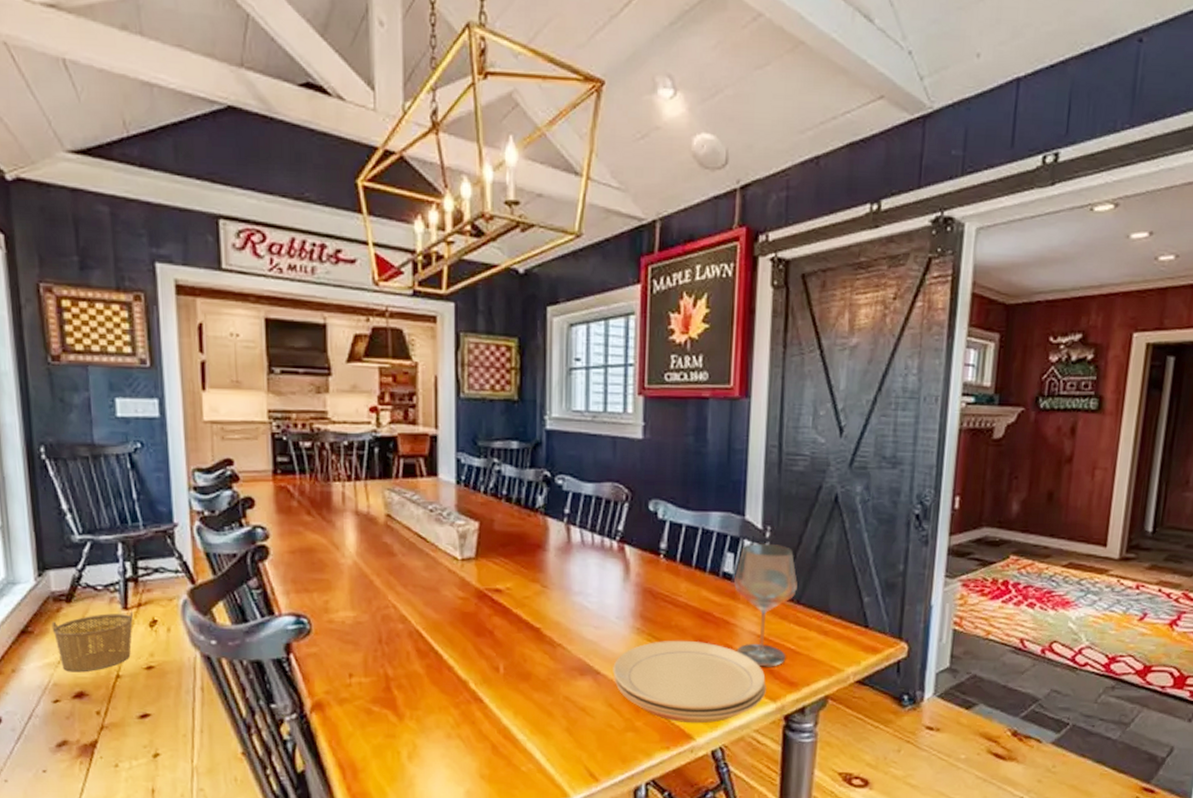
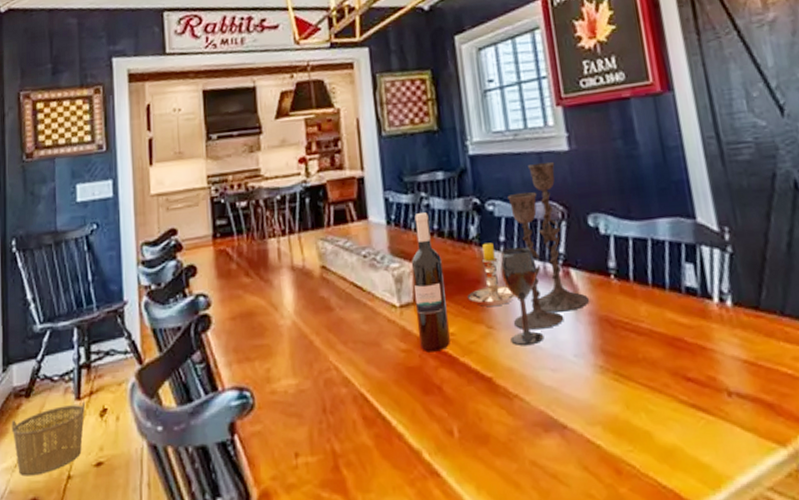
wine bottle: none [476,477,507,602] -> present [411,212,451,352]
candlestick: none [526,512,572,569] -> present [467,241,516,307]
wine glass: none [561,520,595,604] -> present [500,247,544,345]
candlestick: none [567,446,637,593] -> present [508,162,589,330]
plate: present [613,640,766,724] -> none [580,375,771,485]
wine glass: present [733,543,798,667] -> none [699,247,785,401]

